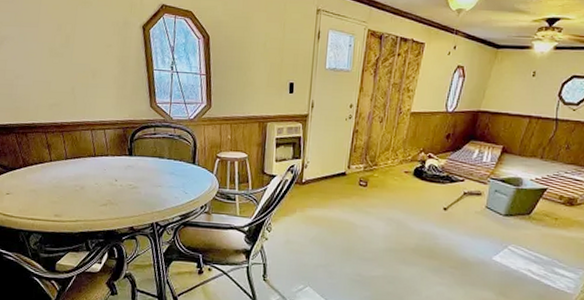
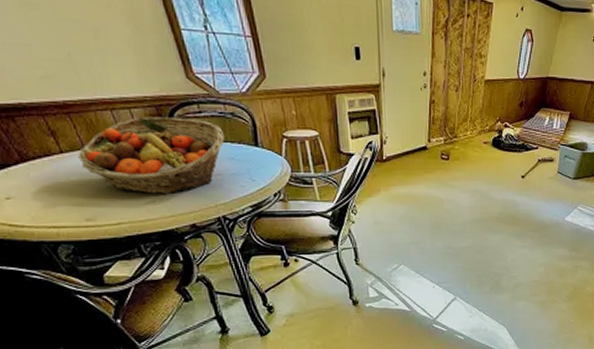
fruit basket: none [61,136,170,200] -> present [78,117,225,194]

